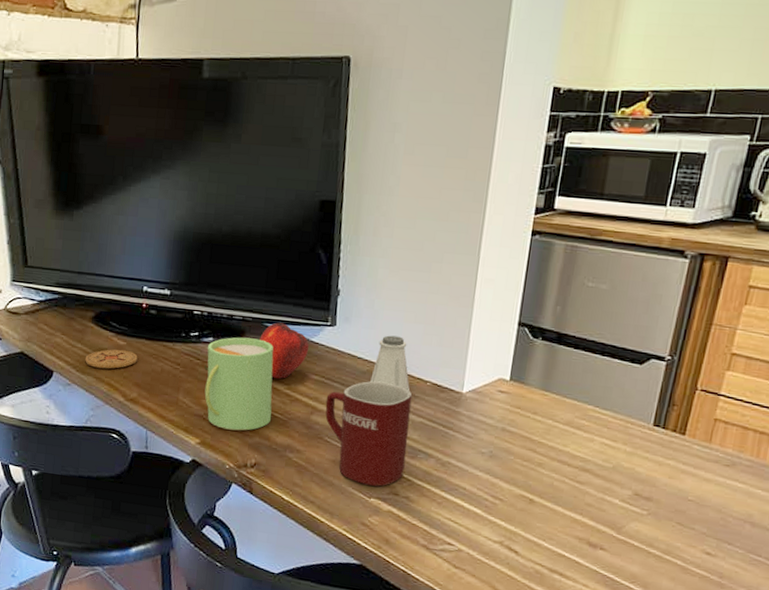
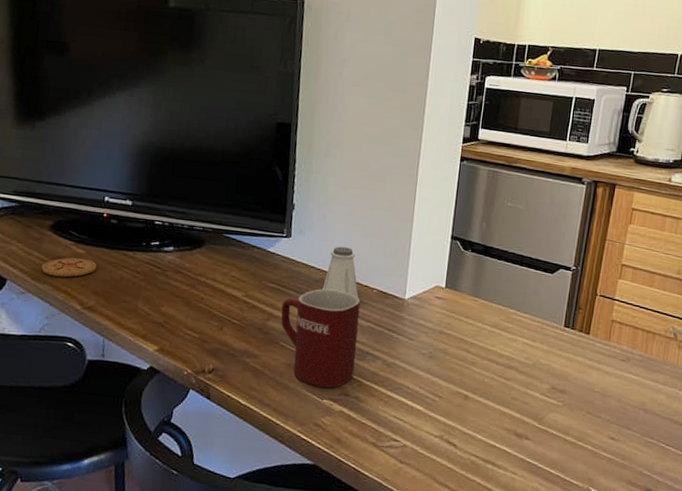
mug: present [204,337,274,431] -> none [164,246,232,337]
apple: present [260,322,310,380] -> none [219,233,267,287]

